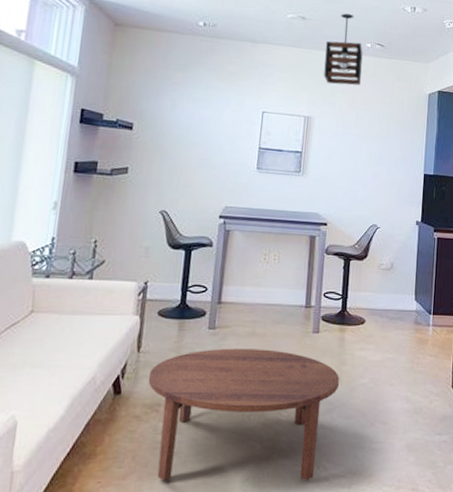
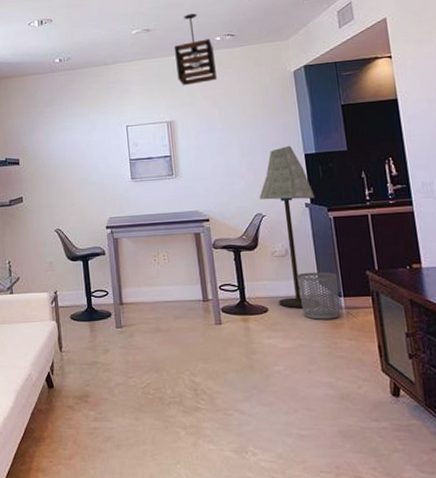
coffee table: present [148,348,339,481] -> none [73,343,252,466]
floor lamp: none [376,163,426,322] -> present [259,145,320,308]
waste bin: none [395,287,431,335] -> present [297,272,340,320]

